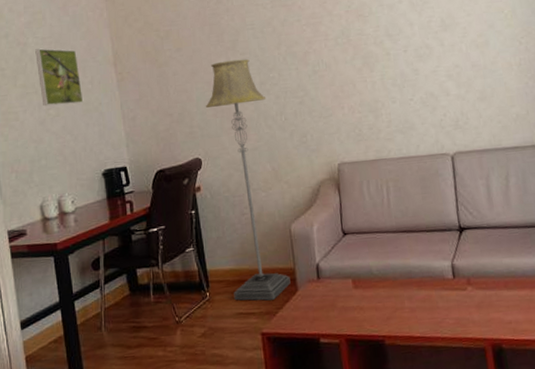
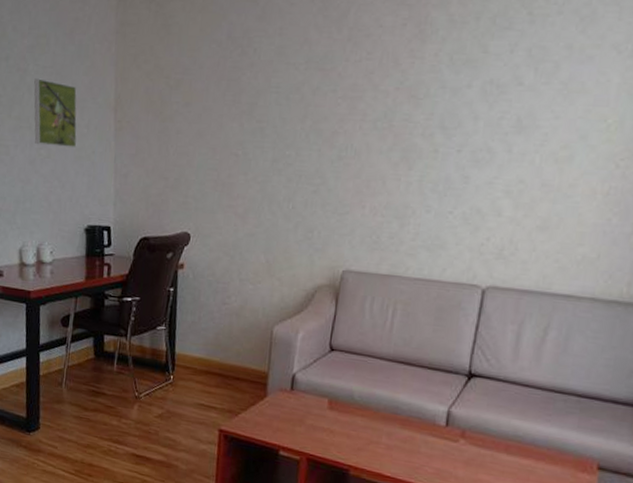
floor lamp: present [206,59,291,301] -> none [198,126,276,400]

